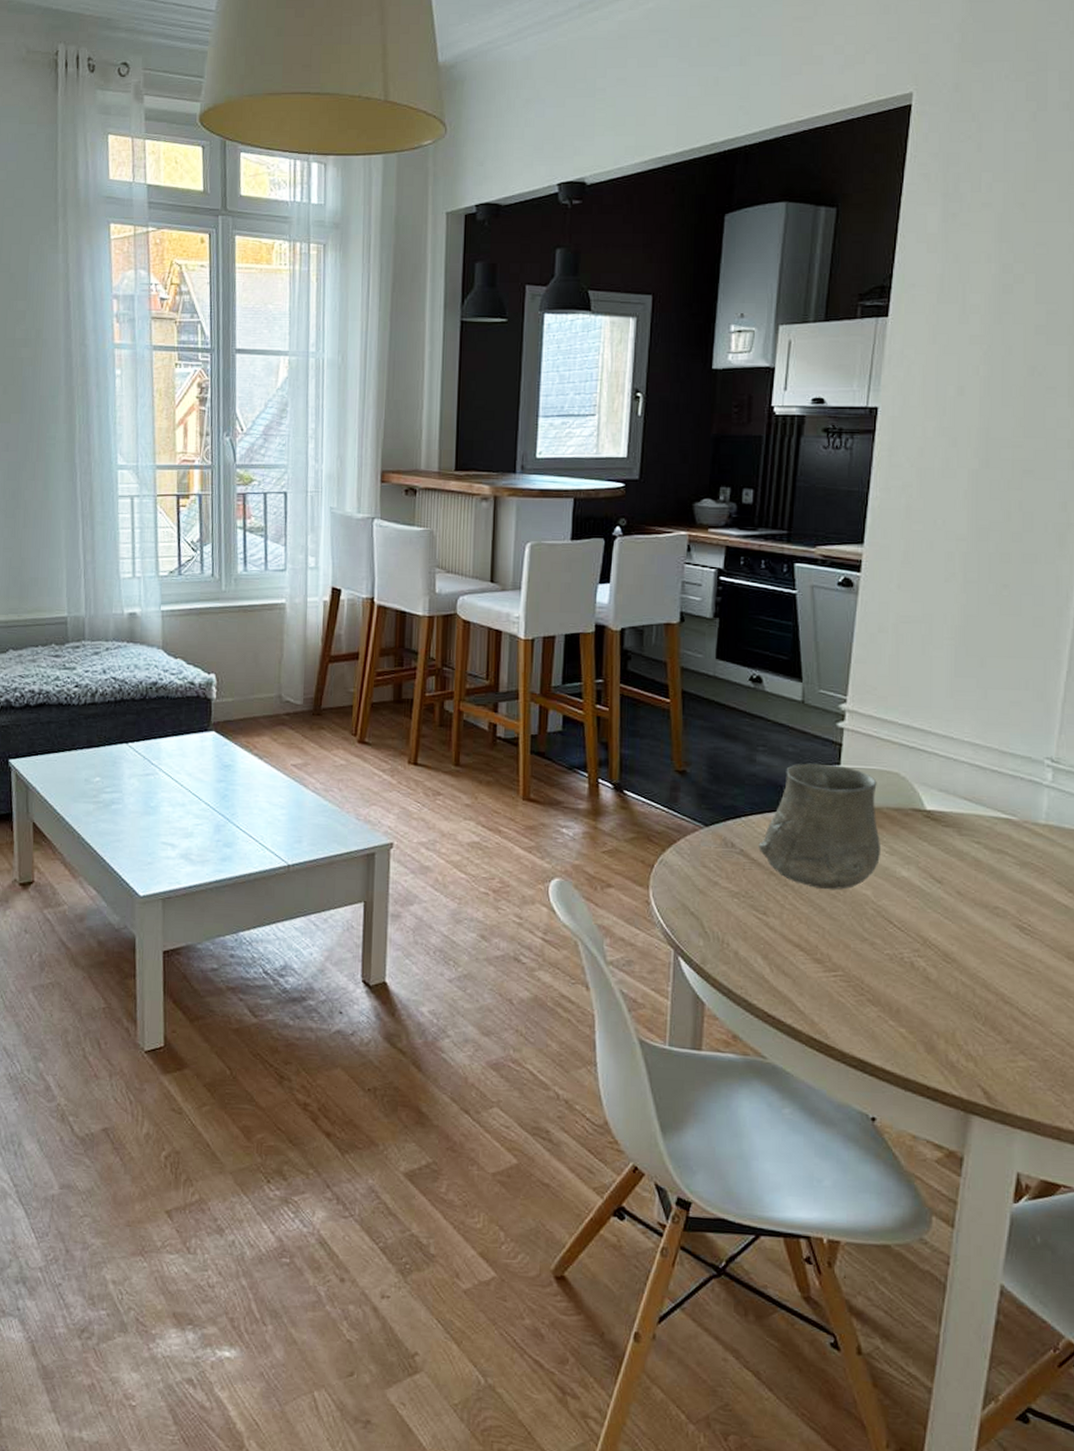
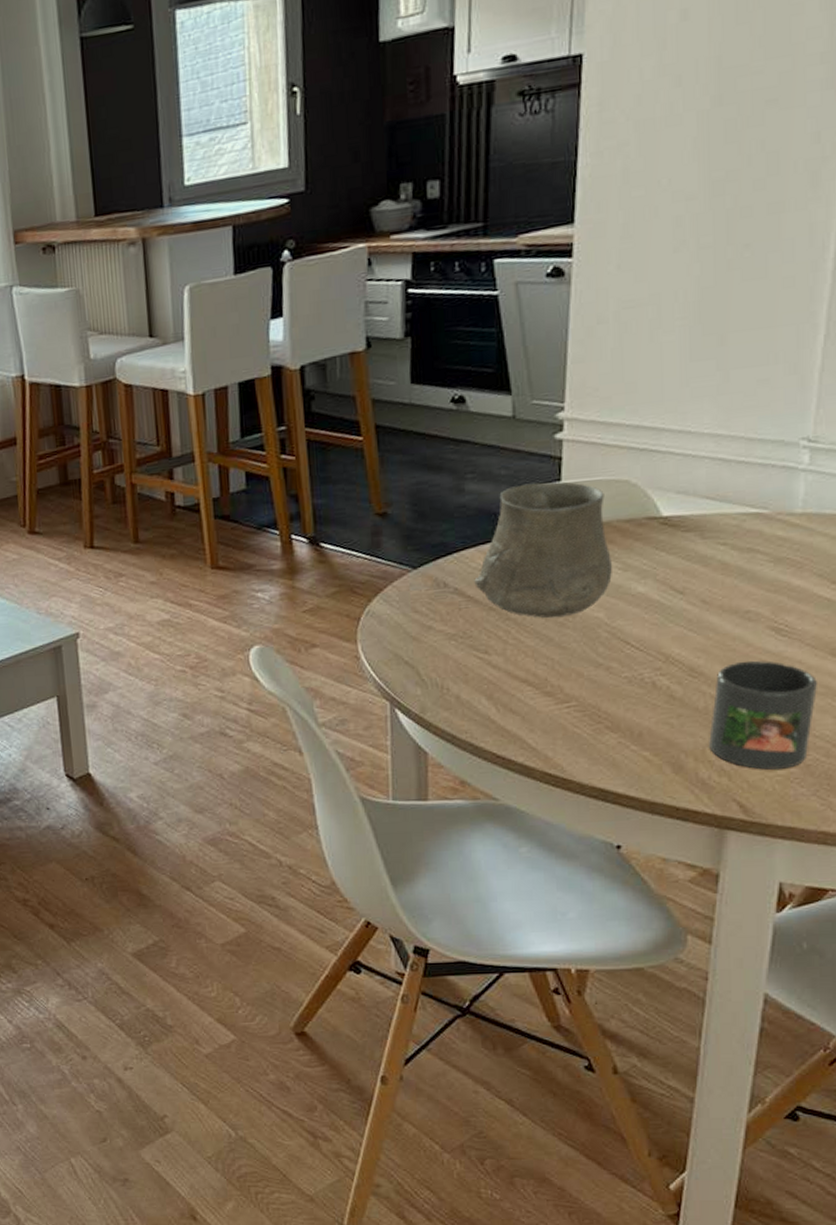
mug: none [959,953,1054,1061] -> present [709,660,817,770]

